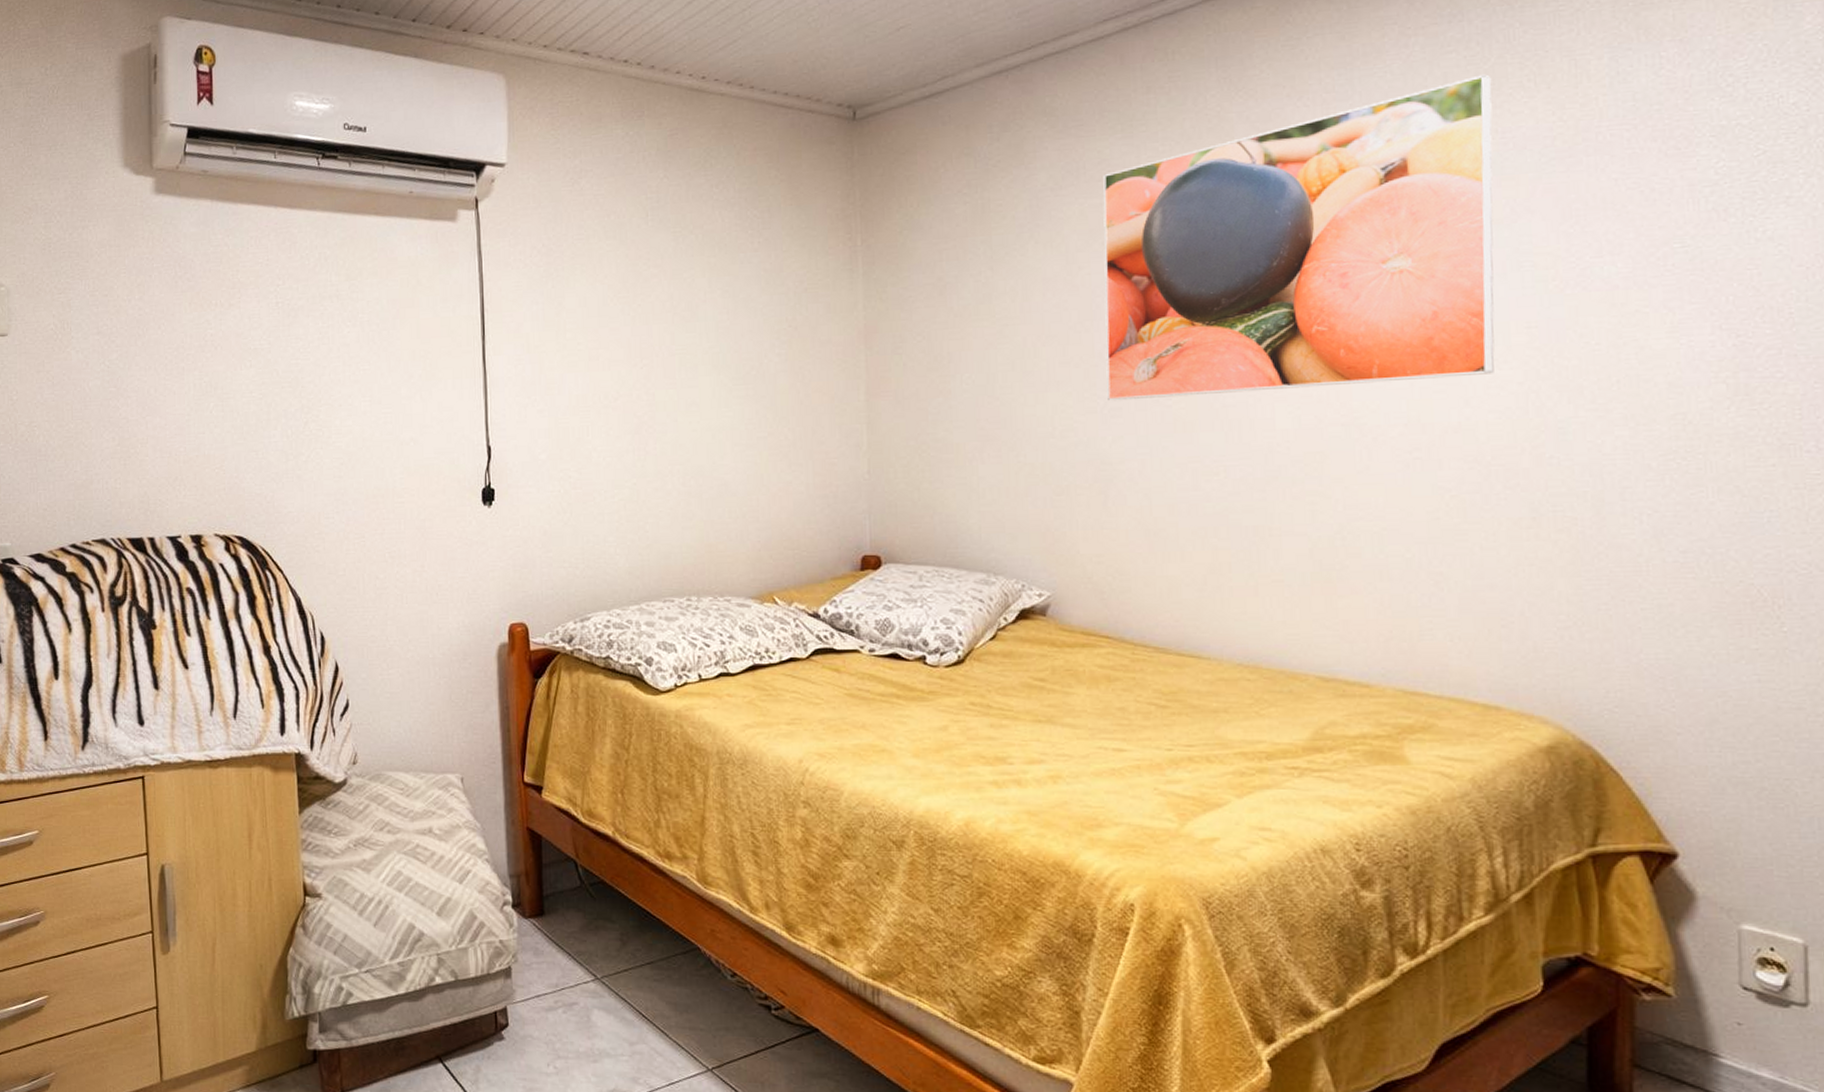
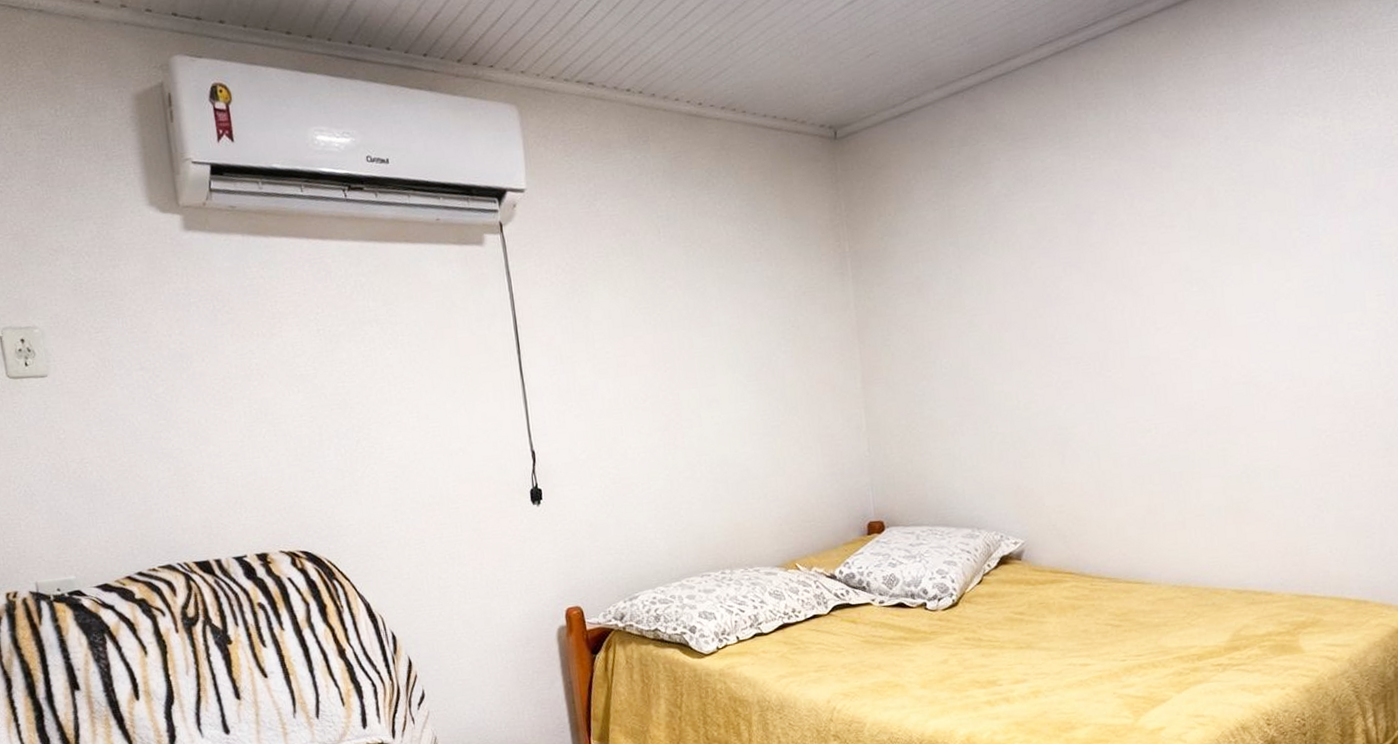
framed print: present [1103,74,1495,401] -> none [1046,86,1355,376]

